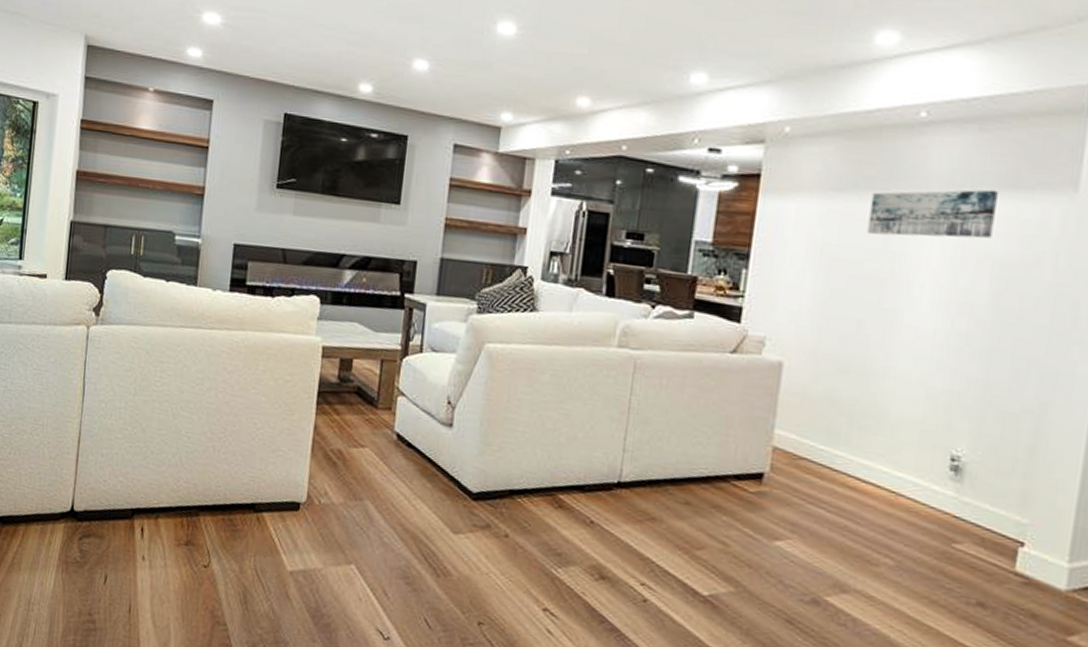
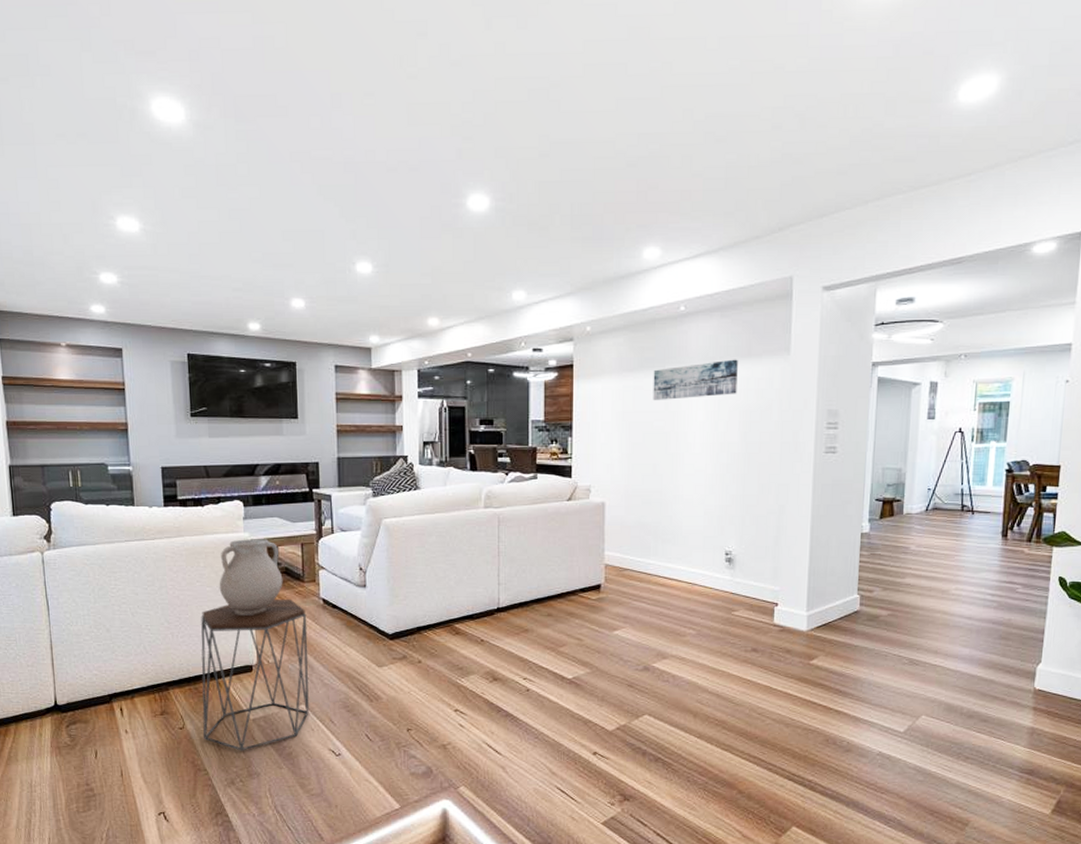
side table: none [230,421,375,610] -> present [201,600,309,751]
vase: none [276,343,353,440] -> present [219,539,283,616]

